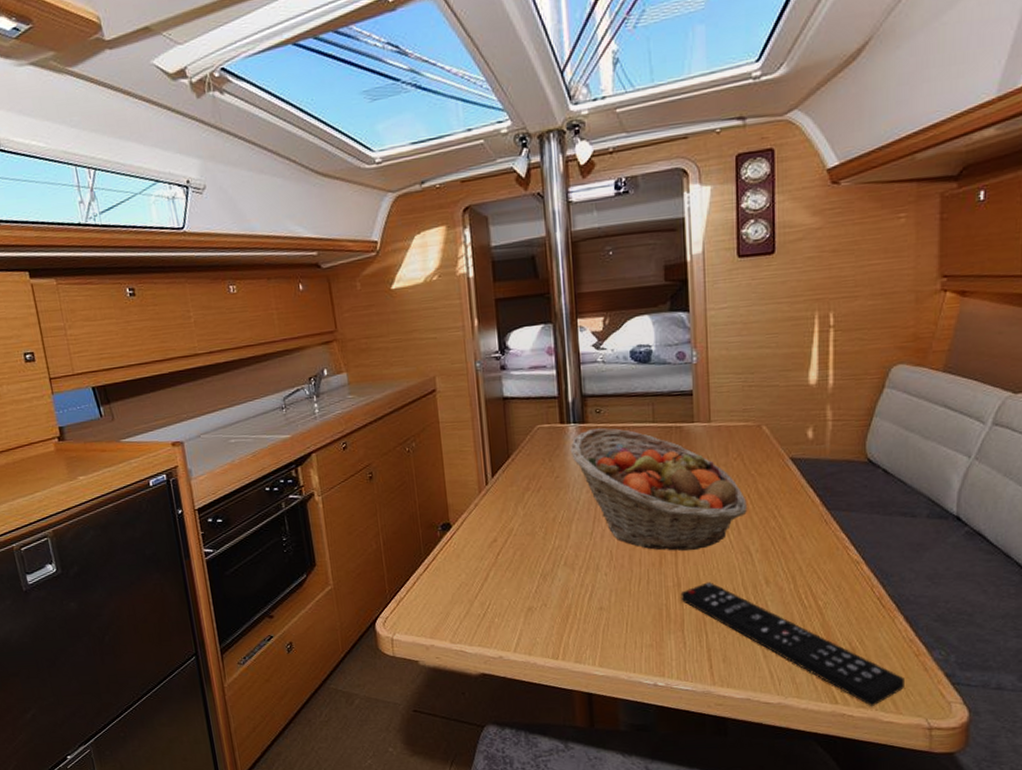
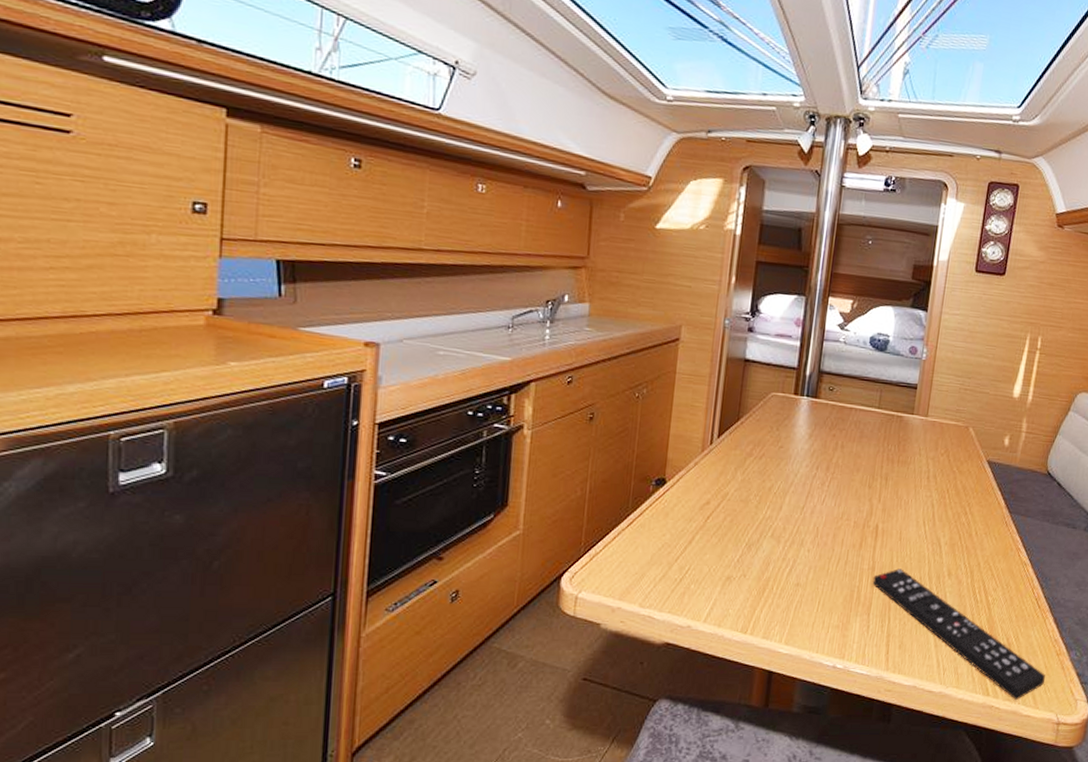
fruit basket: present [570,428,747,551] -> none [798,405,945,536]

